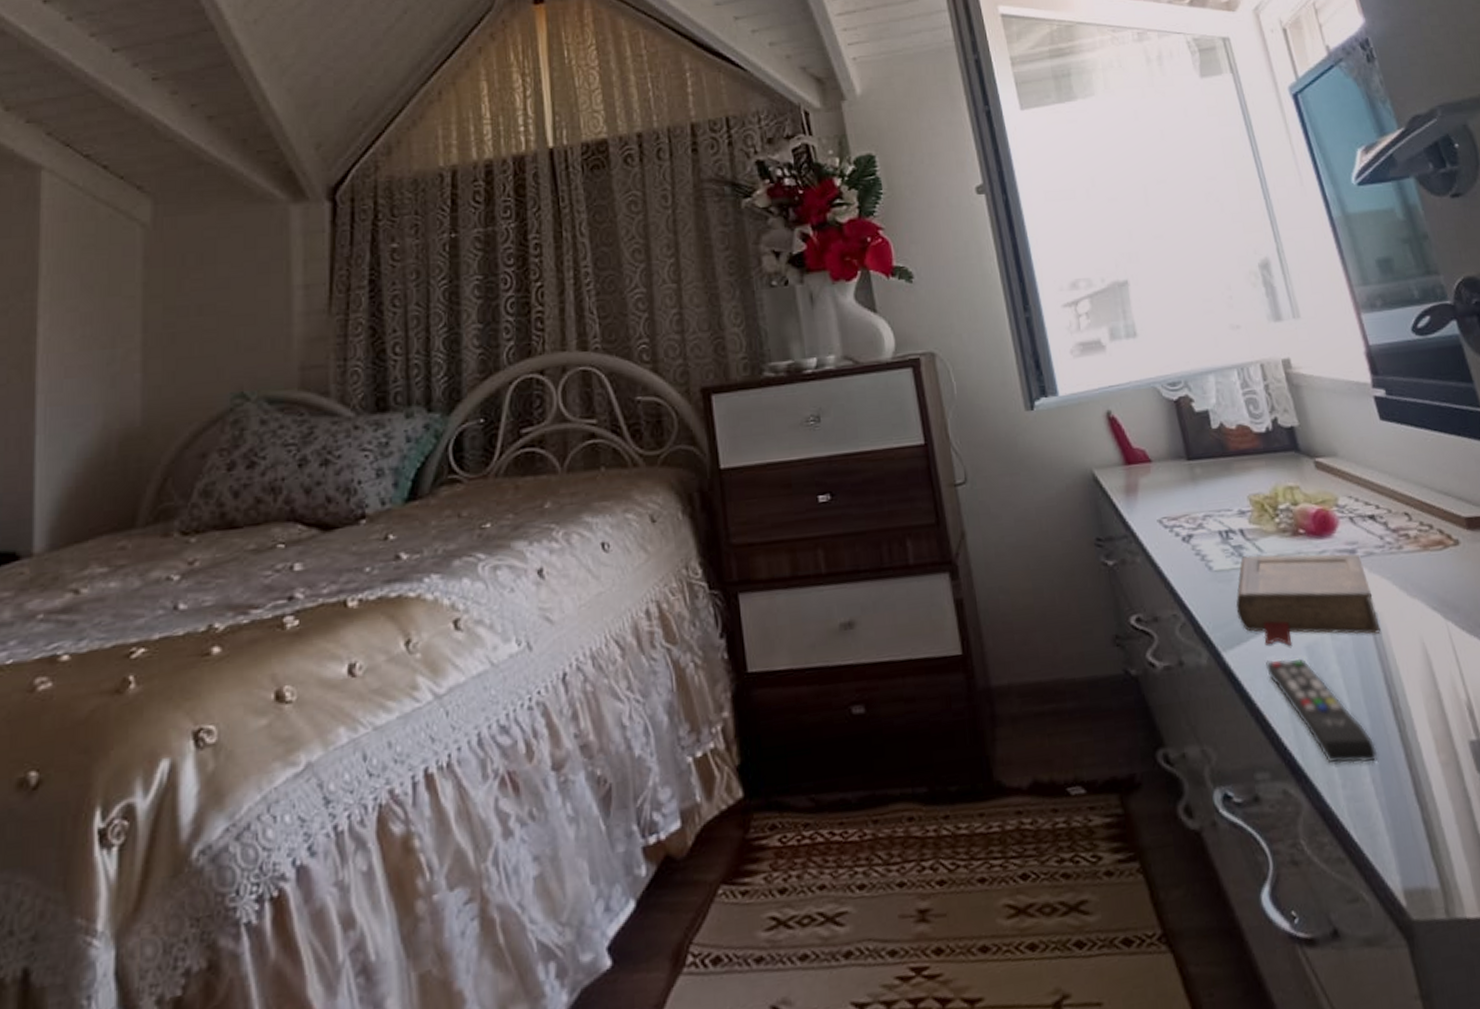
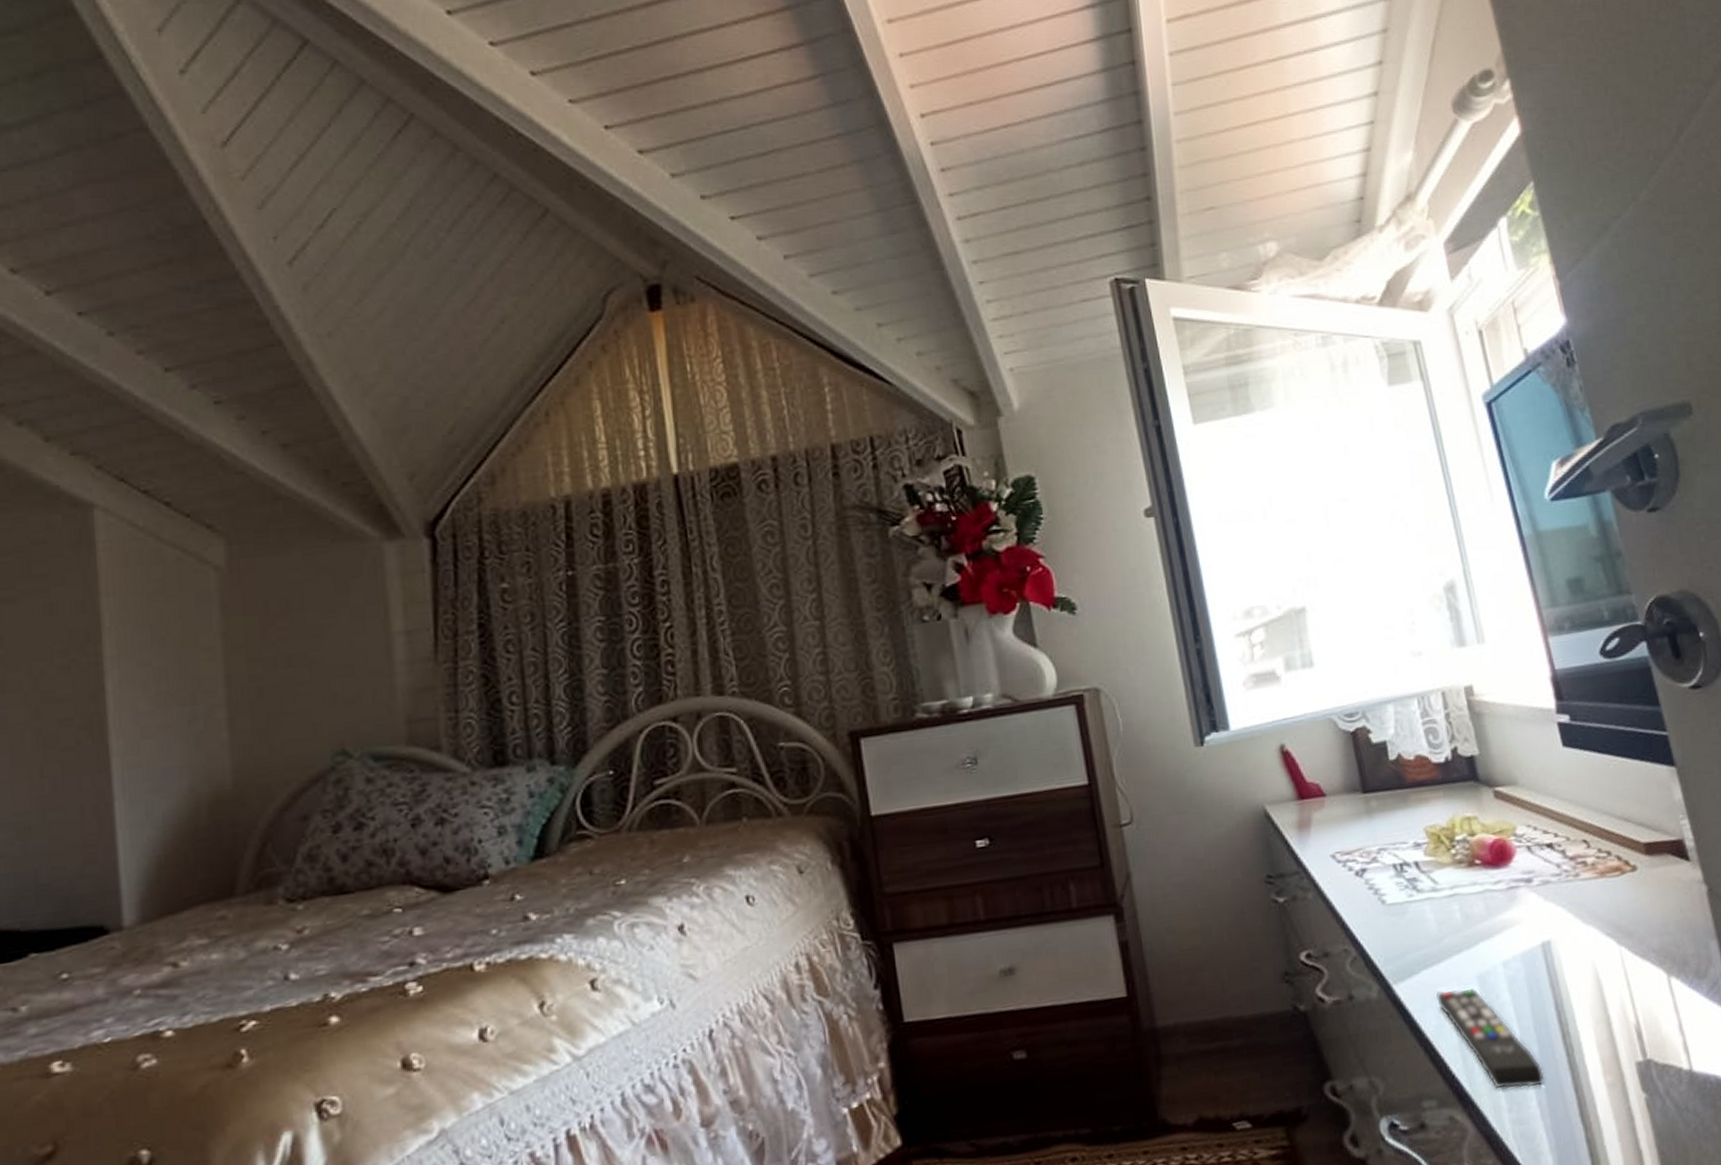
book: present [1235,553,1381,646] -> none [1408,882,1553,977]

